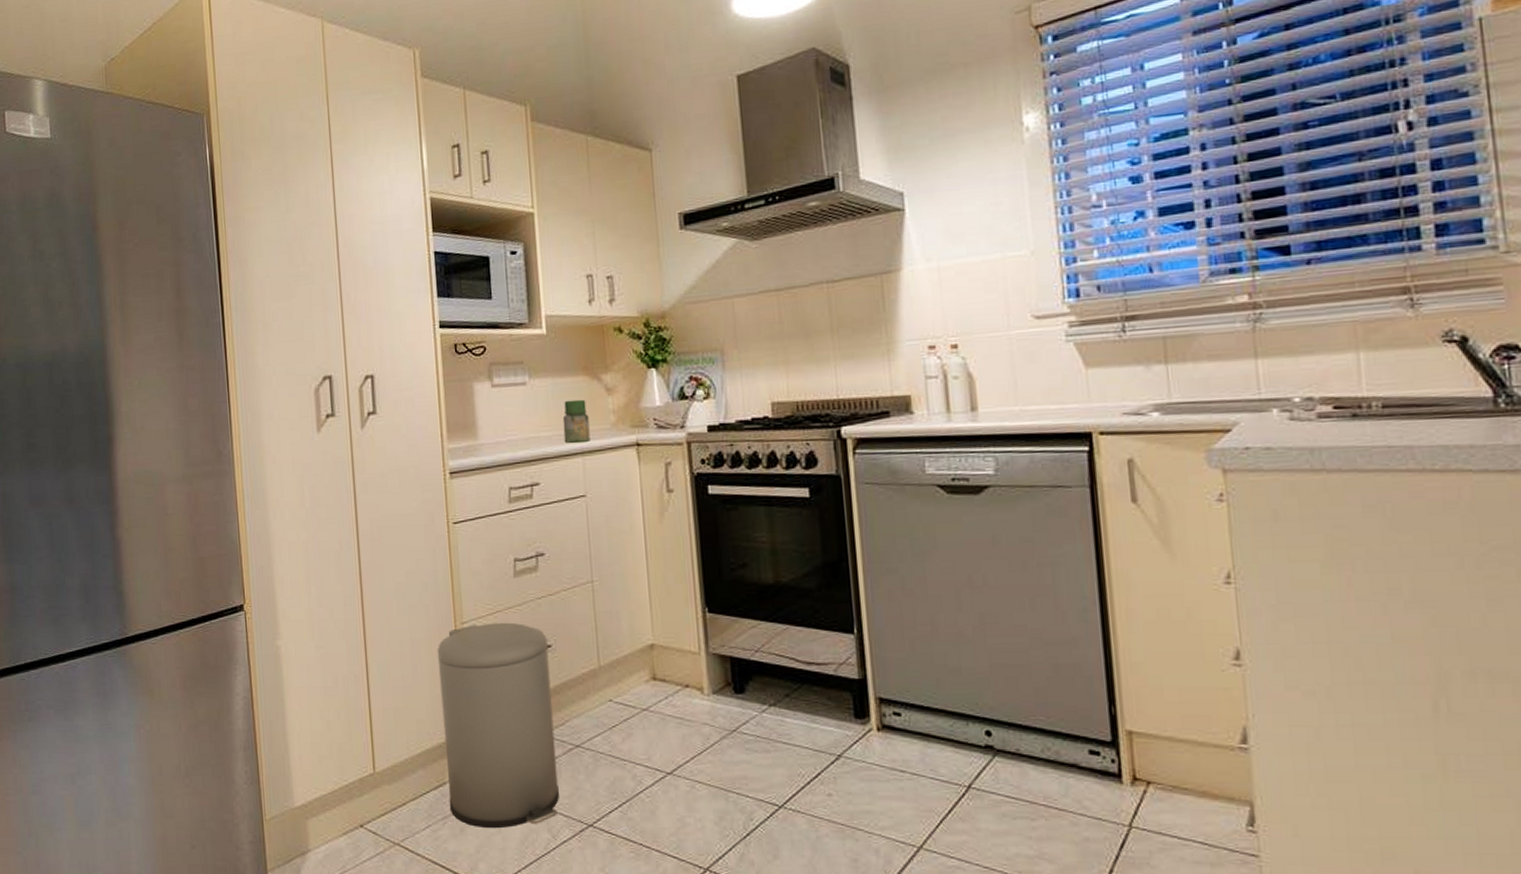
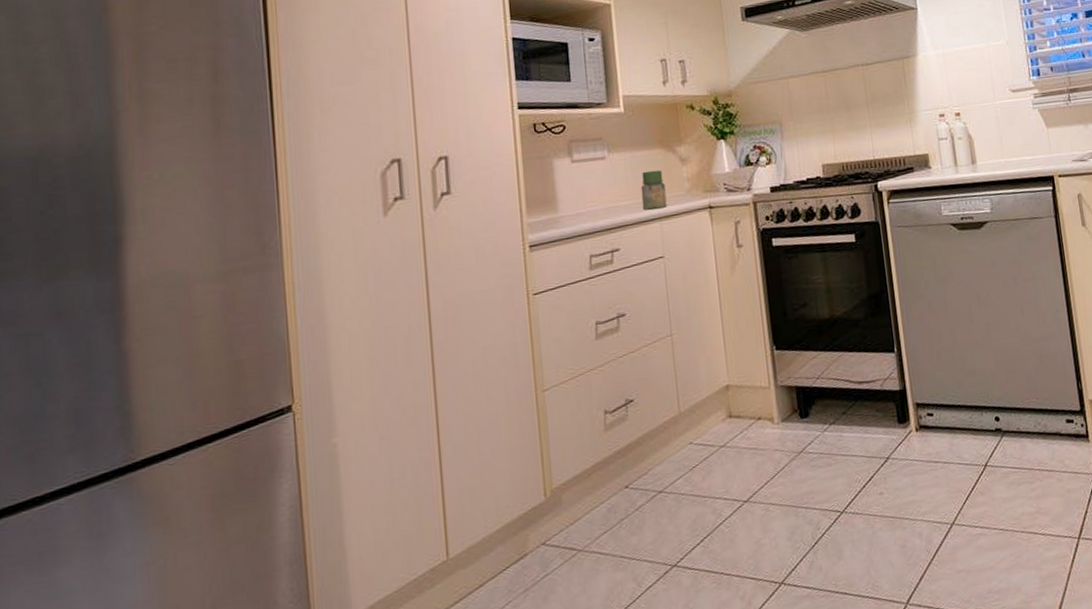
pedal bin: present [437,622,559,828] -> none [517,383,644,592]

